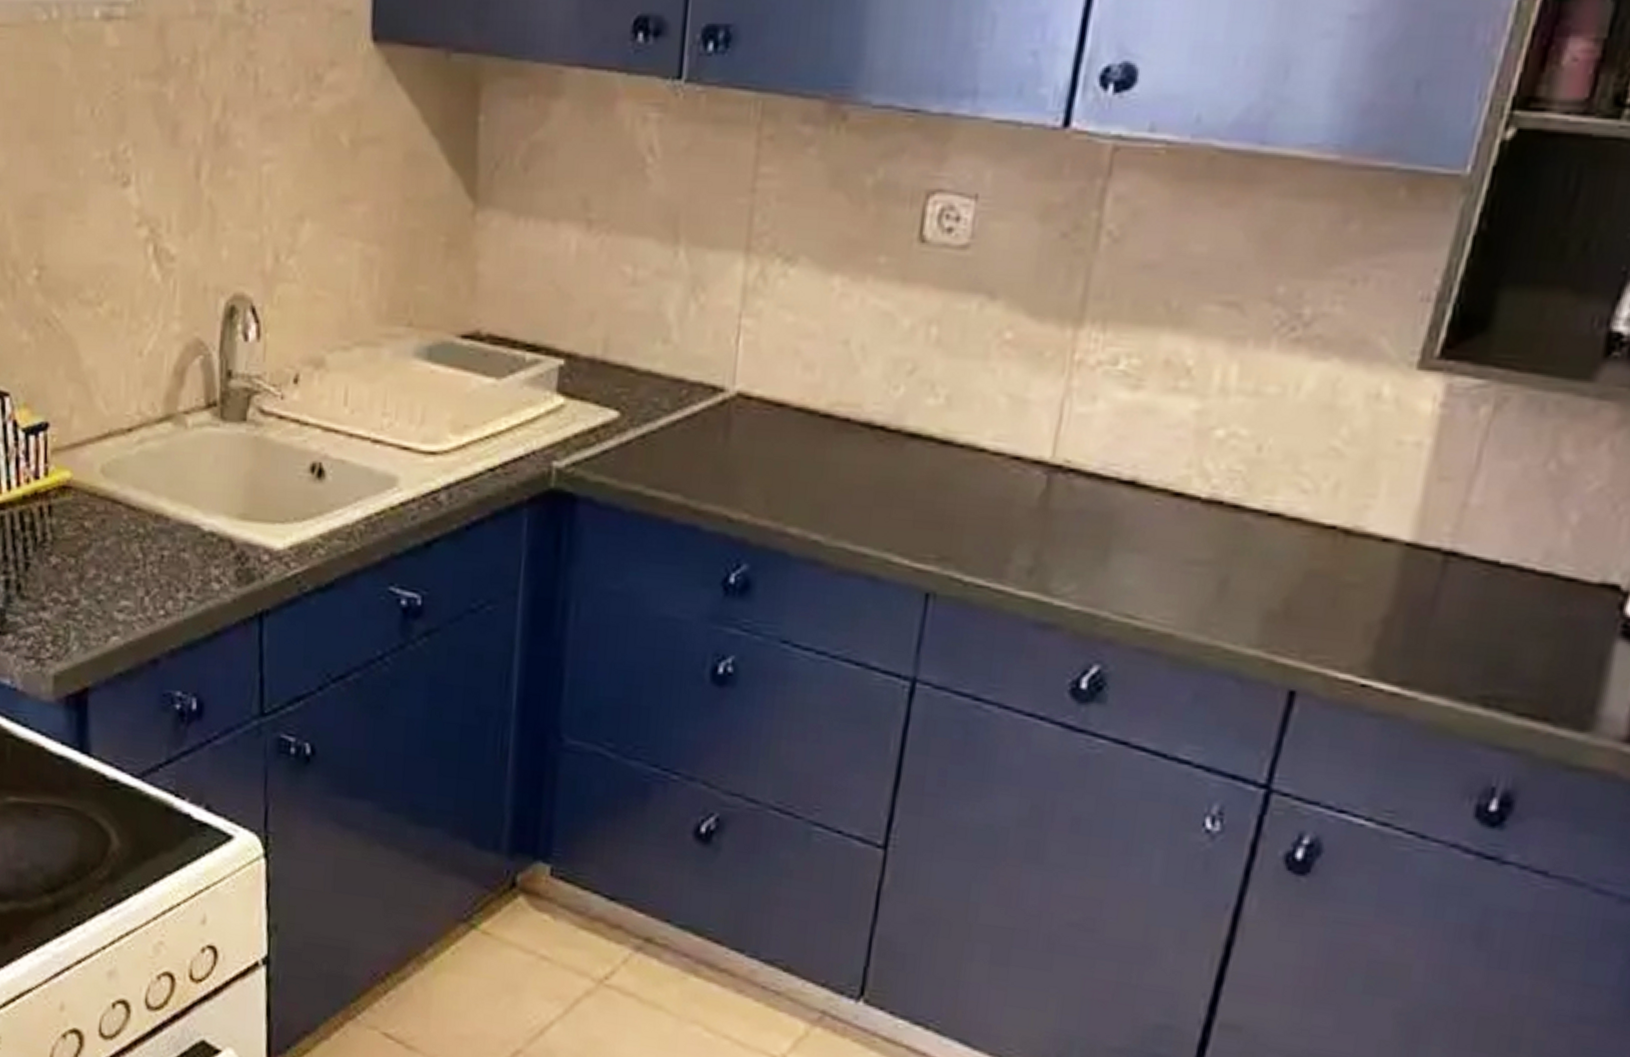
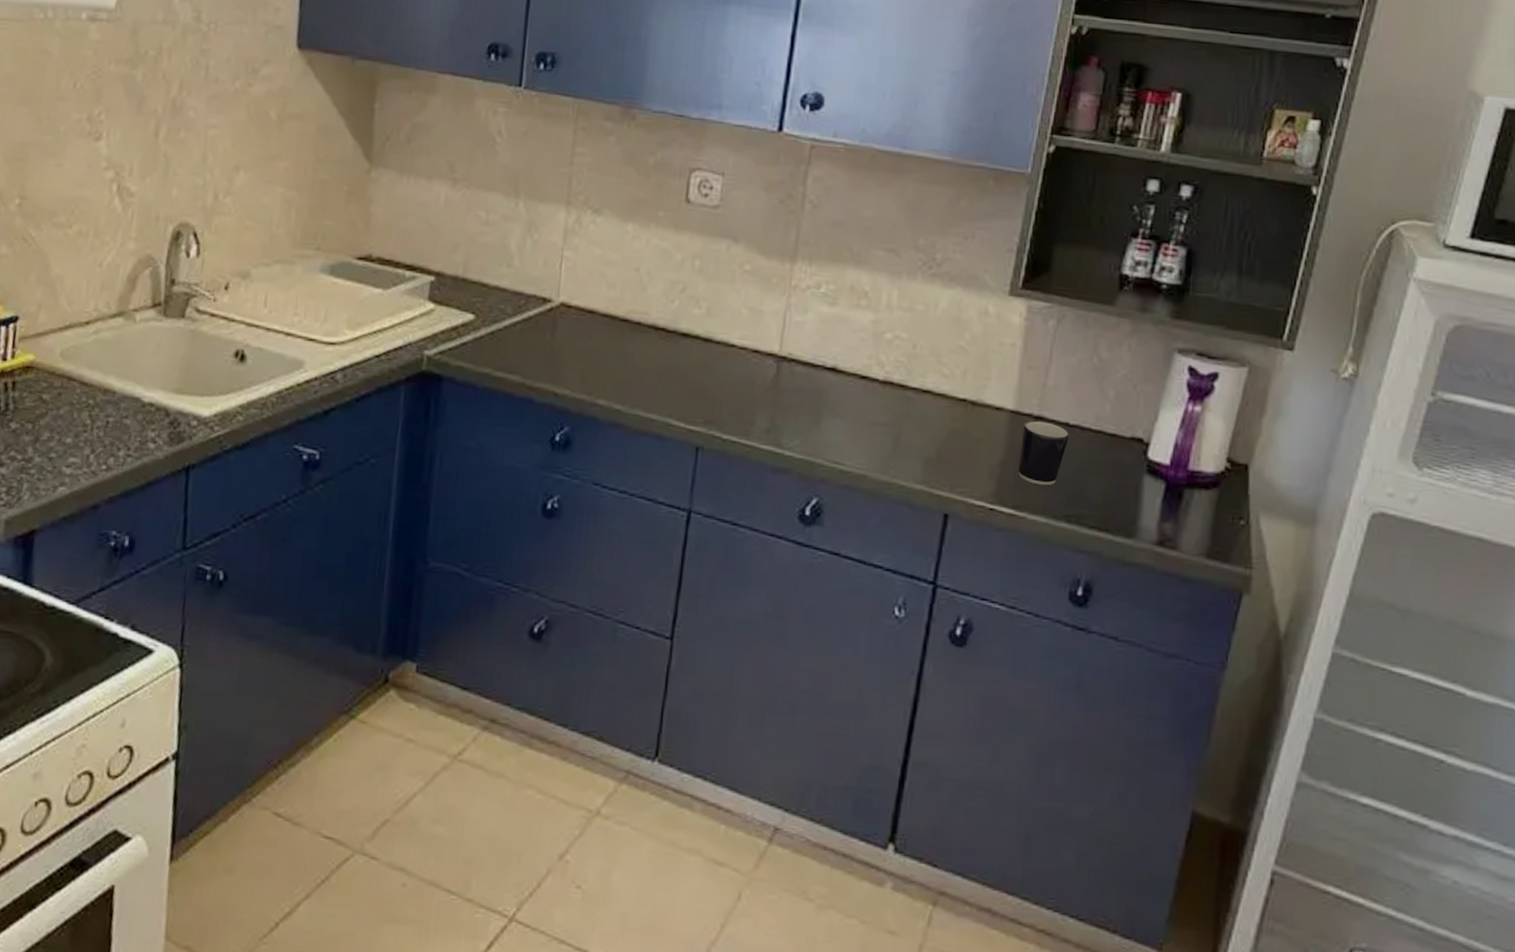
mug: none [1410,557,1500,654] -> present [1018,420,1070,486]

